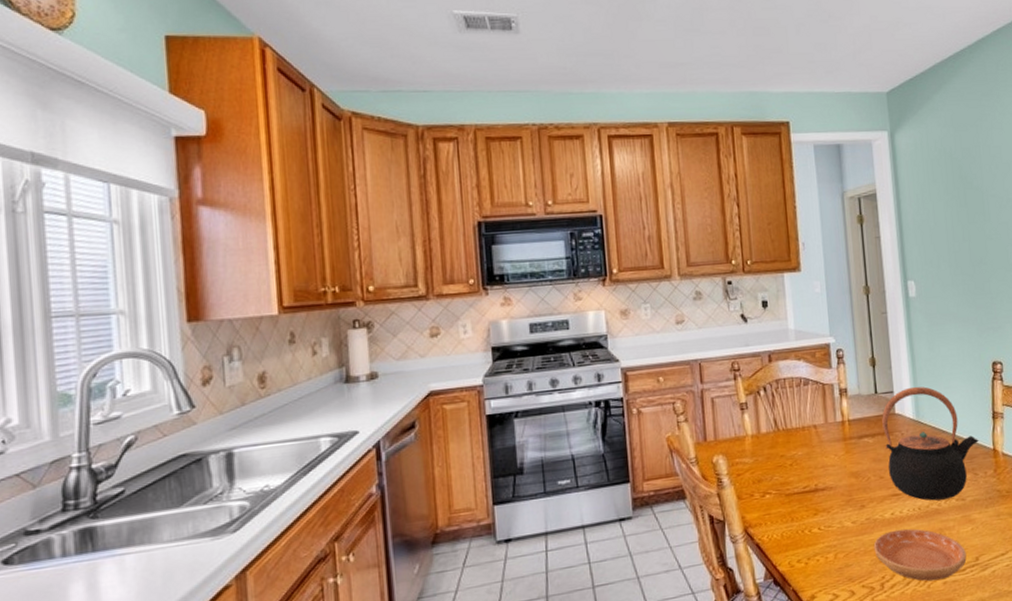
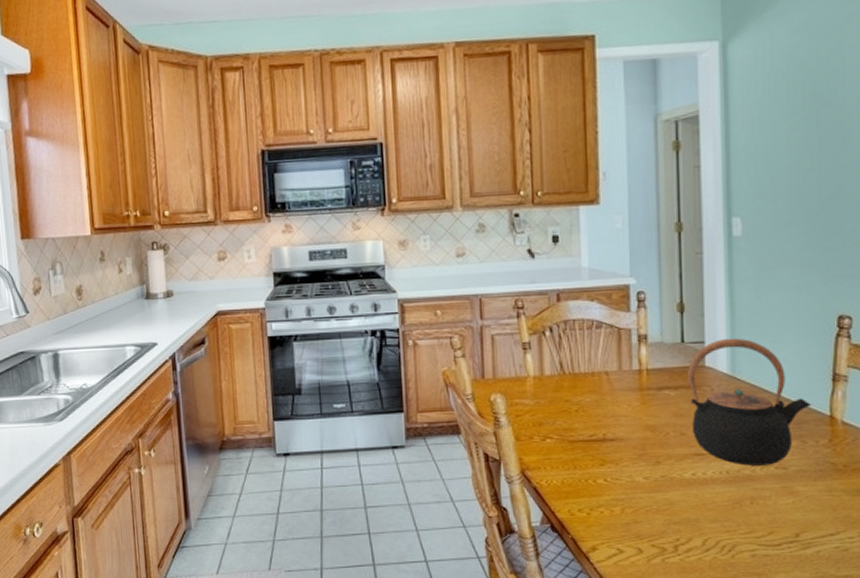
saucer: present [873,528,967,581] -> none [668,491,784,552]

